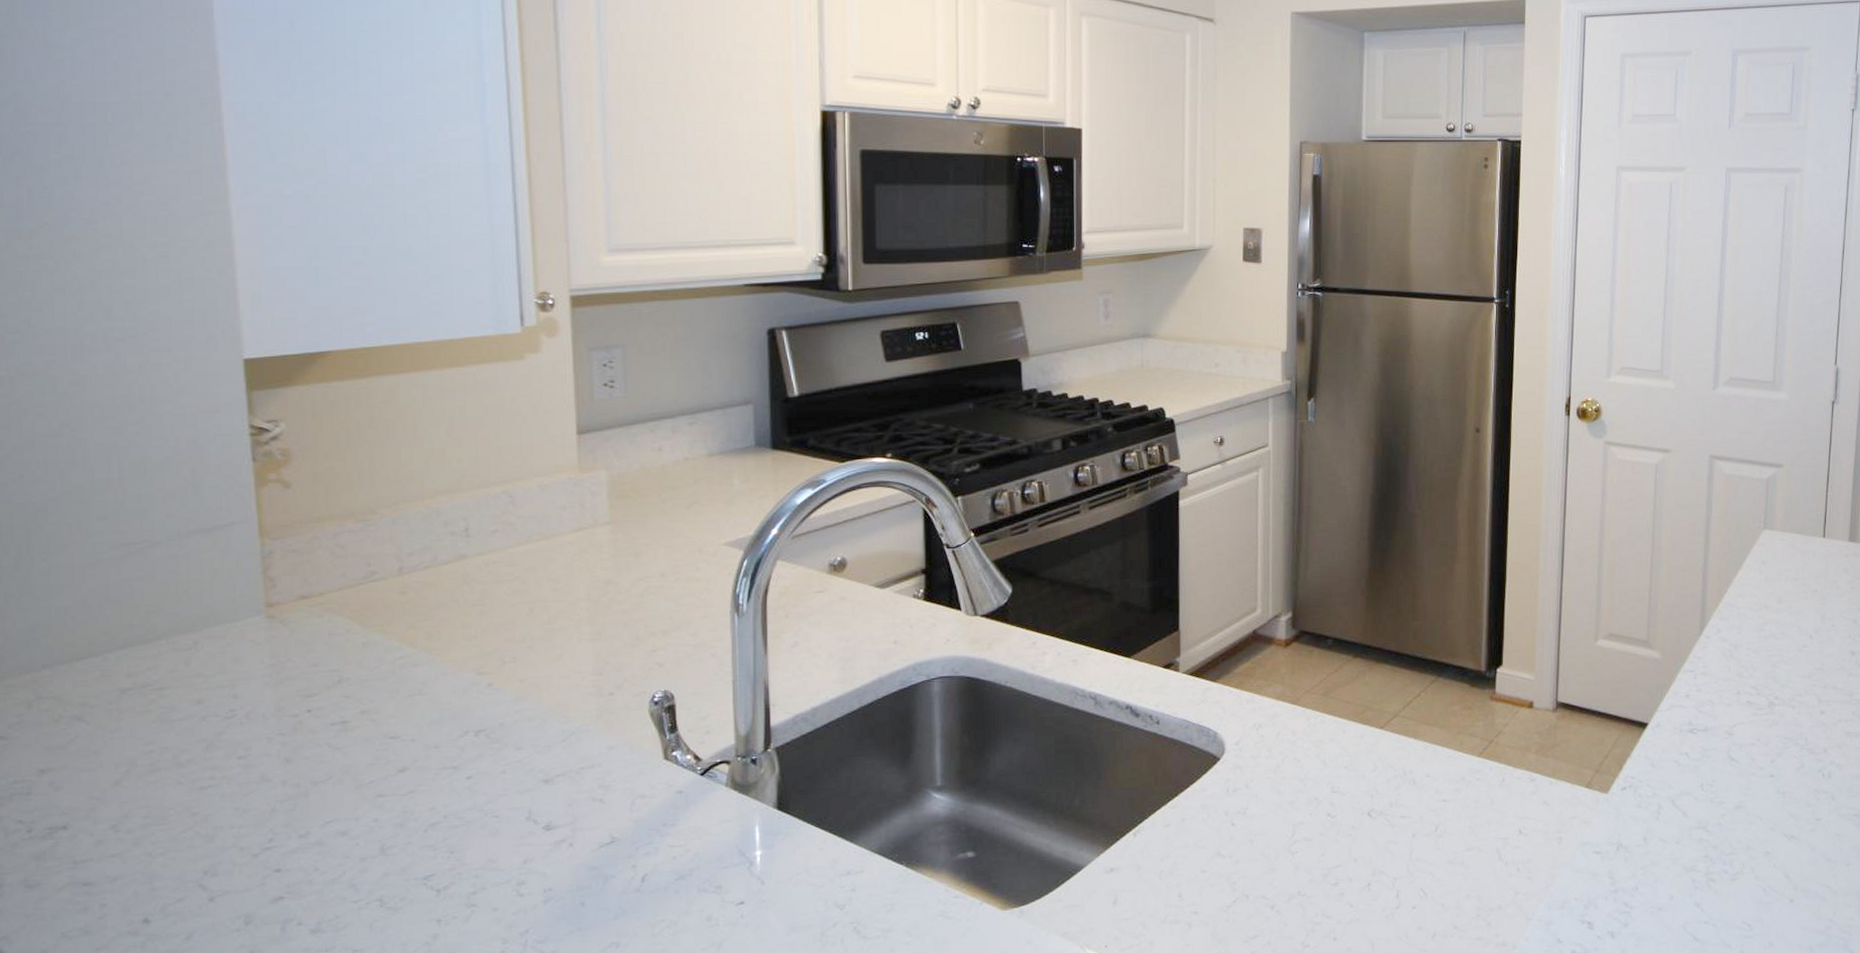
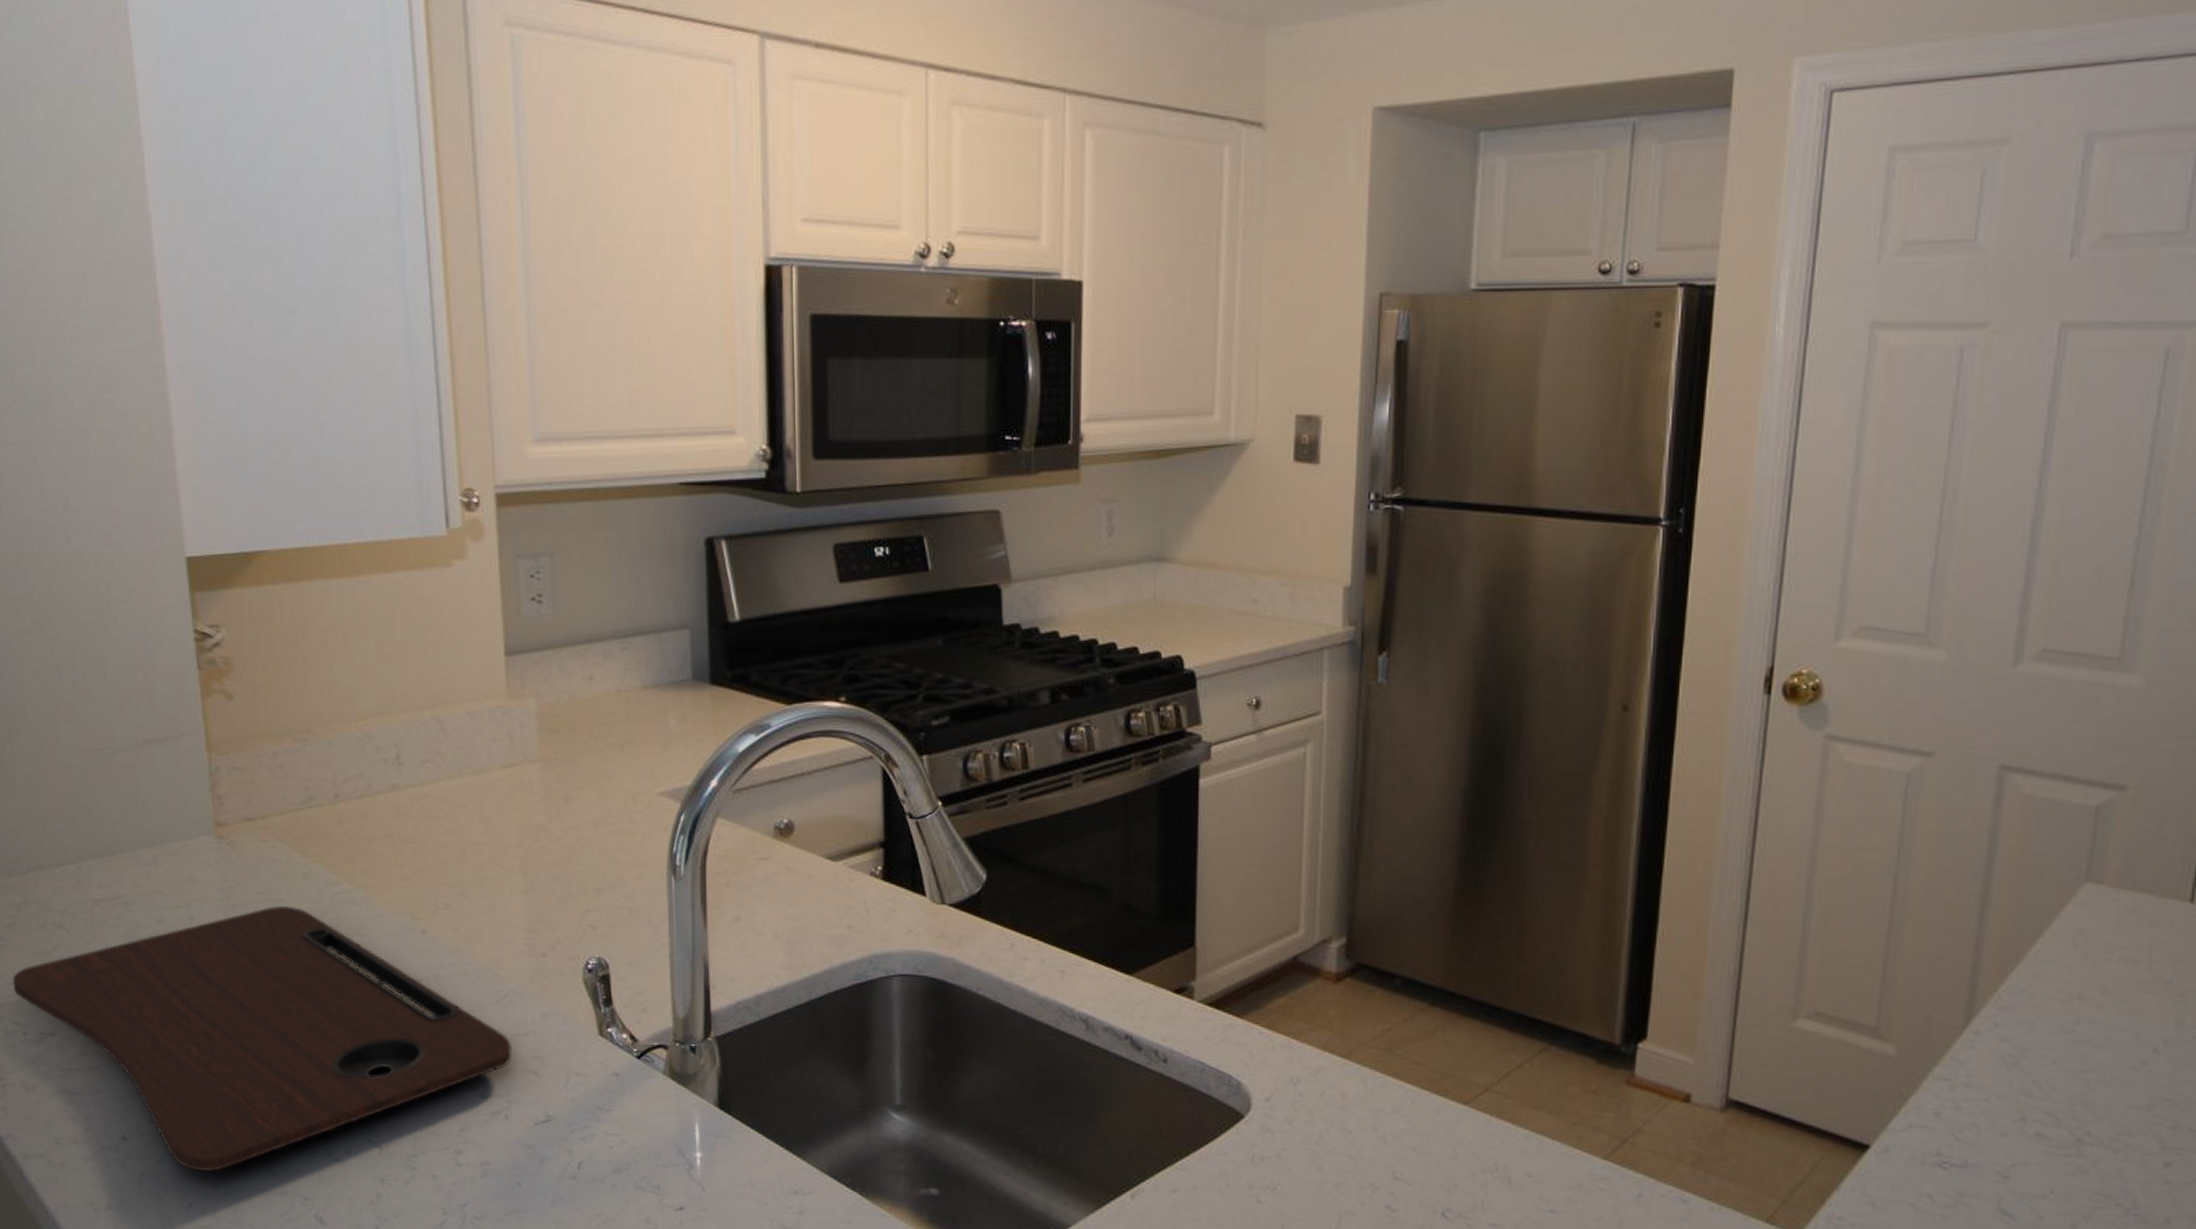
cutting board: none [16,675,579,941] -> present [12,906,513,1172]

